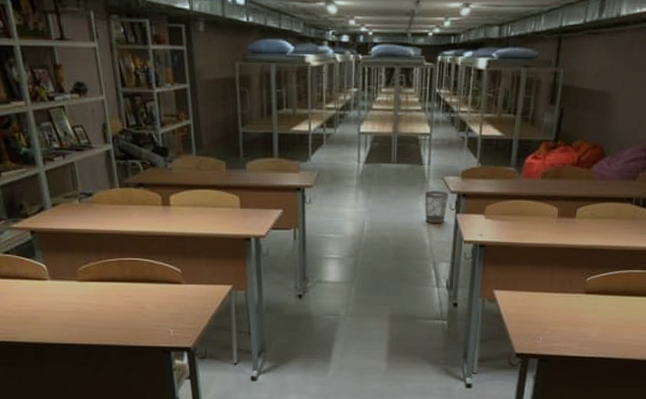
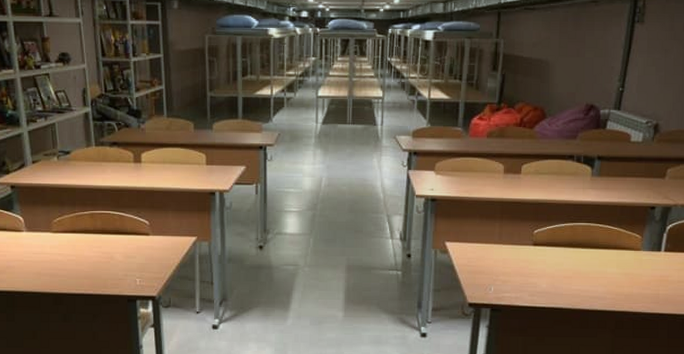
wastebasket: present [424,191,449,224] -> none [378,149,401,179]

